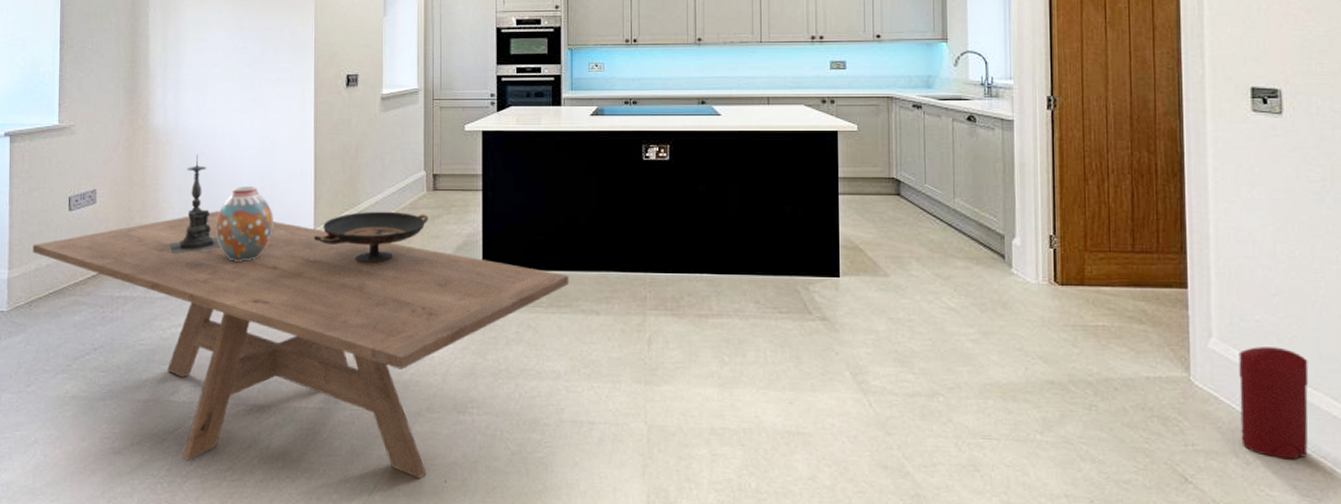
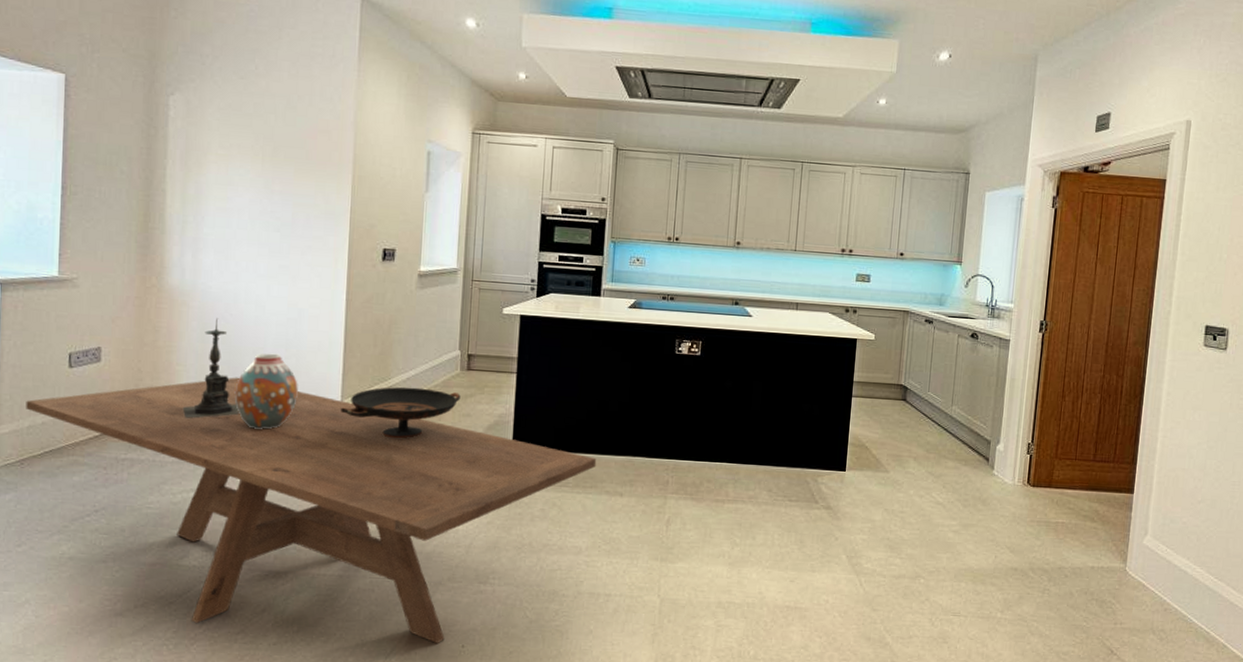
trash can: present [1239,347,1309,460] -> none [1158,544,1218,637]

